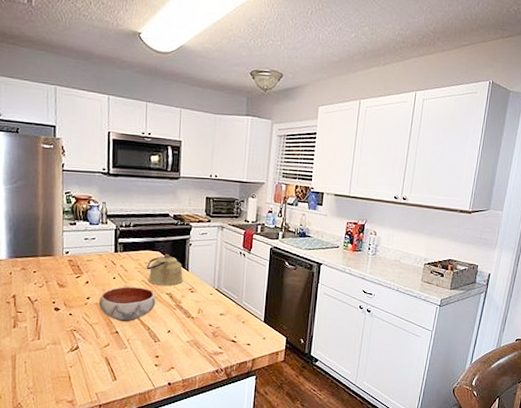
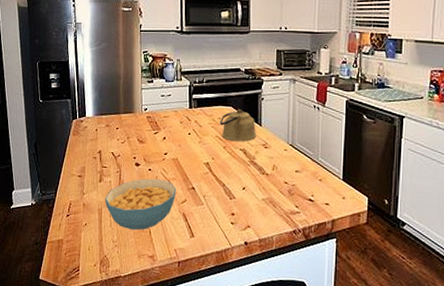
cereal bowl: none [19,323,99,376] -> present [104,178,177,231]
bowl: present [98,287,156,322] -> none [175,142,230,178]

